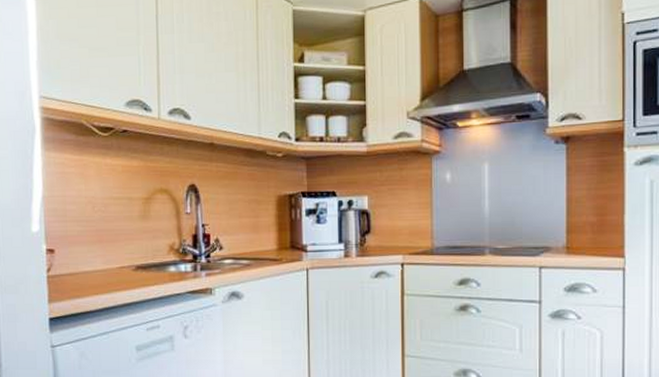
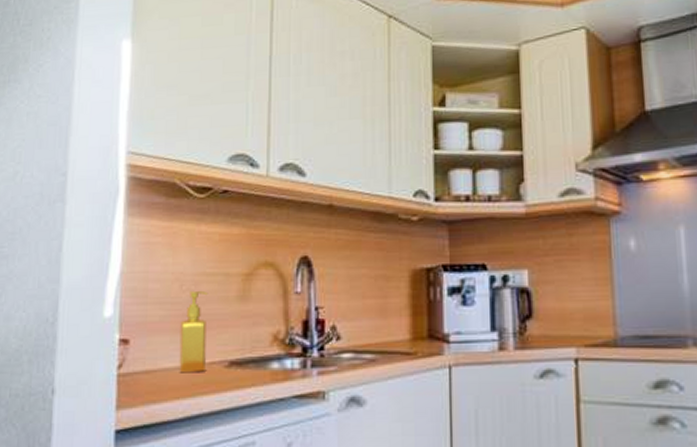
soap dispenser: none [95,212,118,275] -> present [179,291,209,373]

